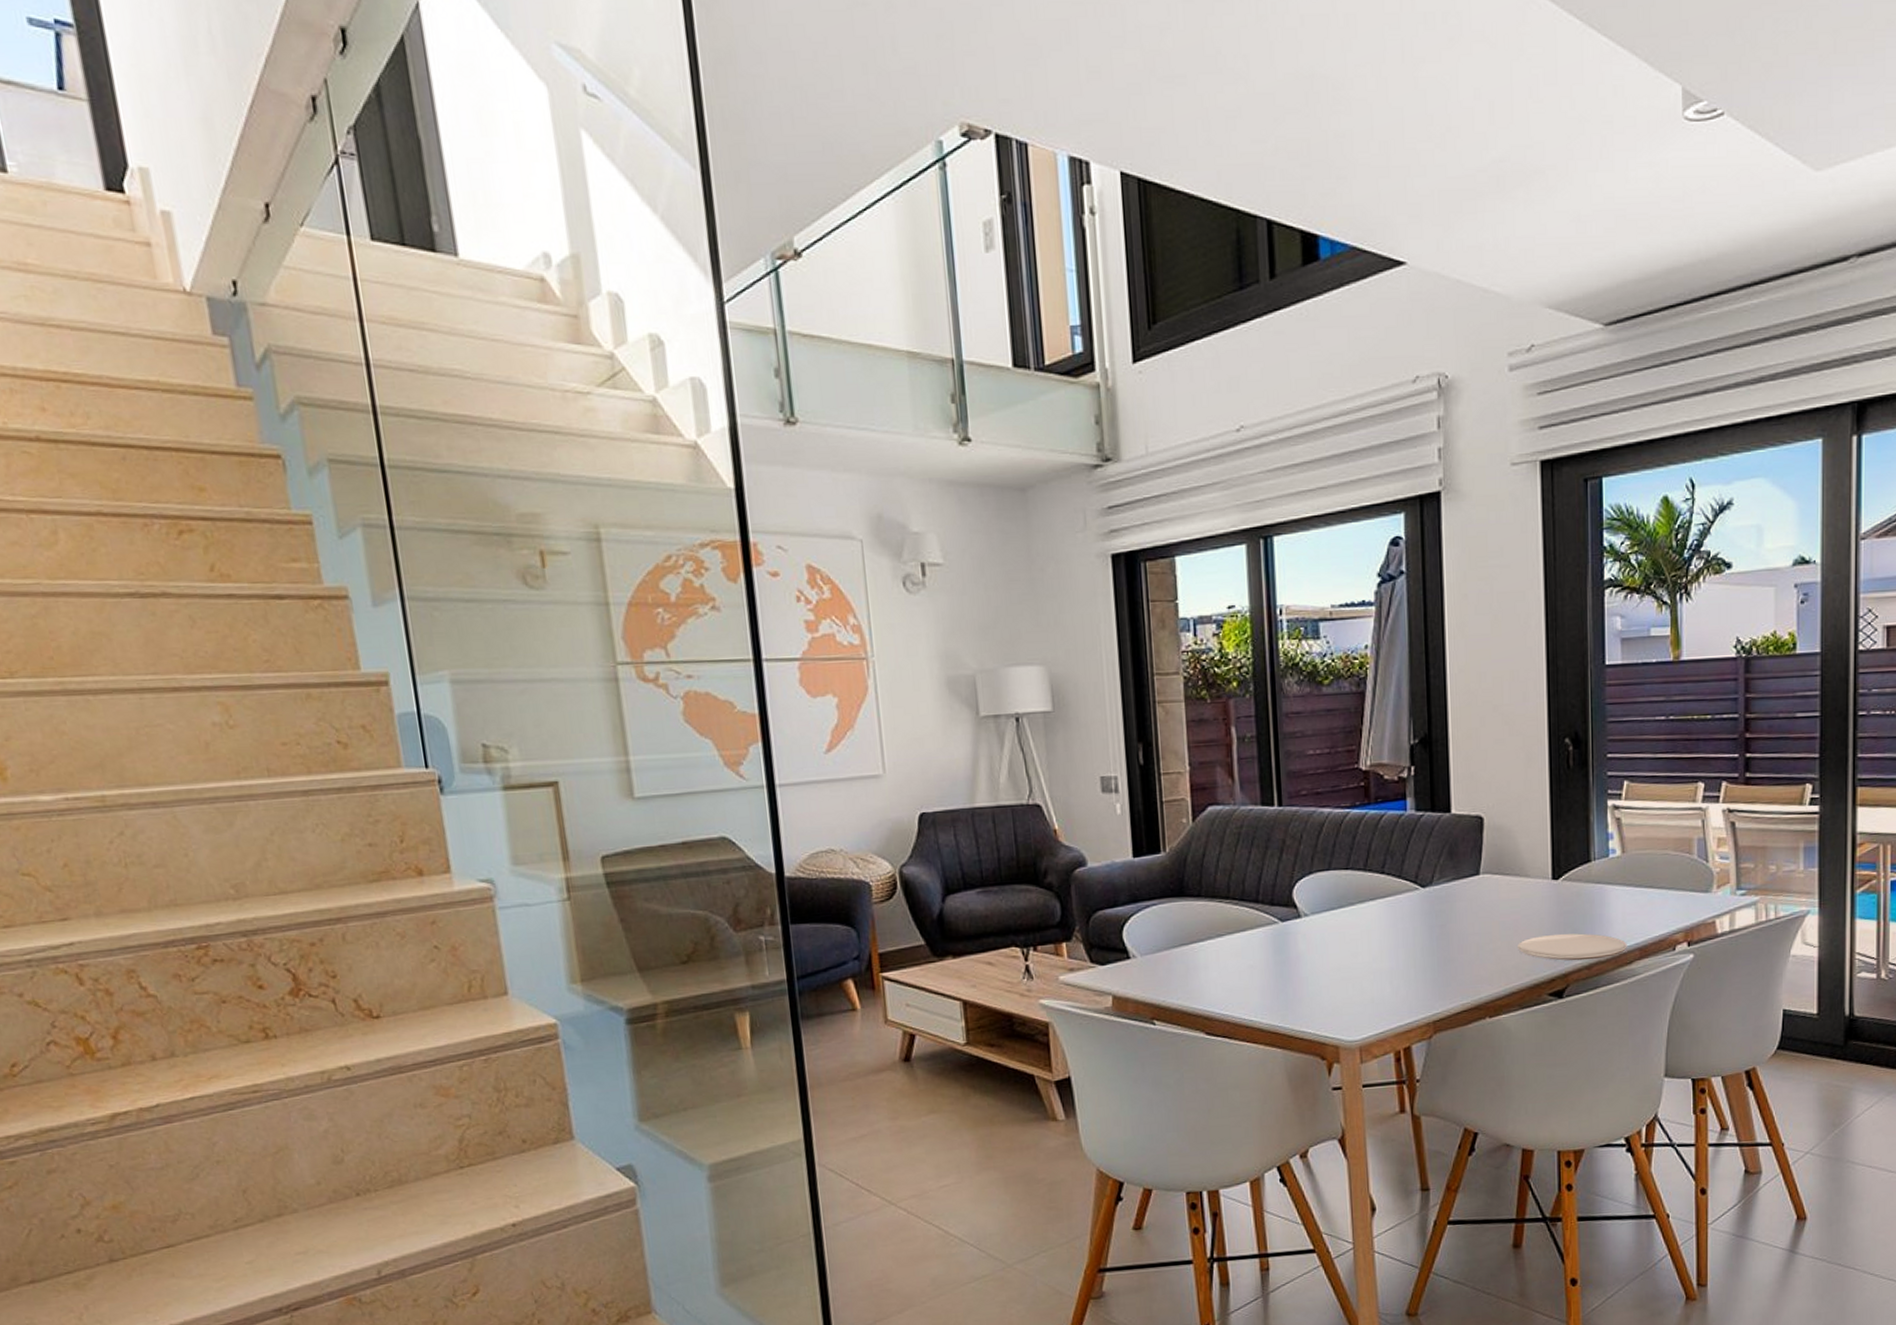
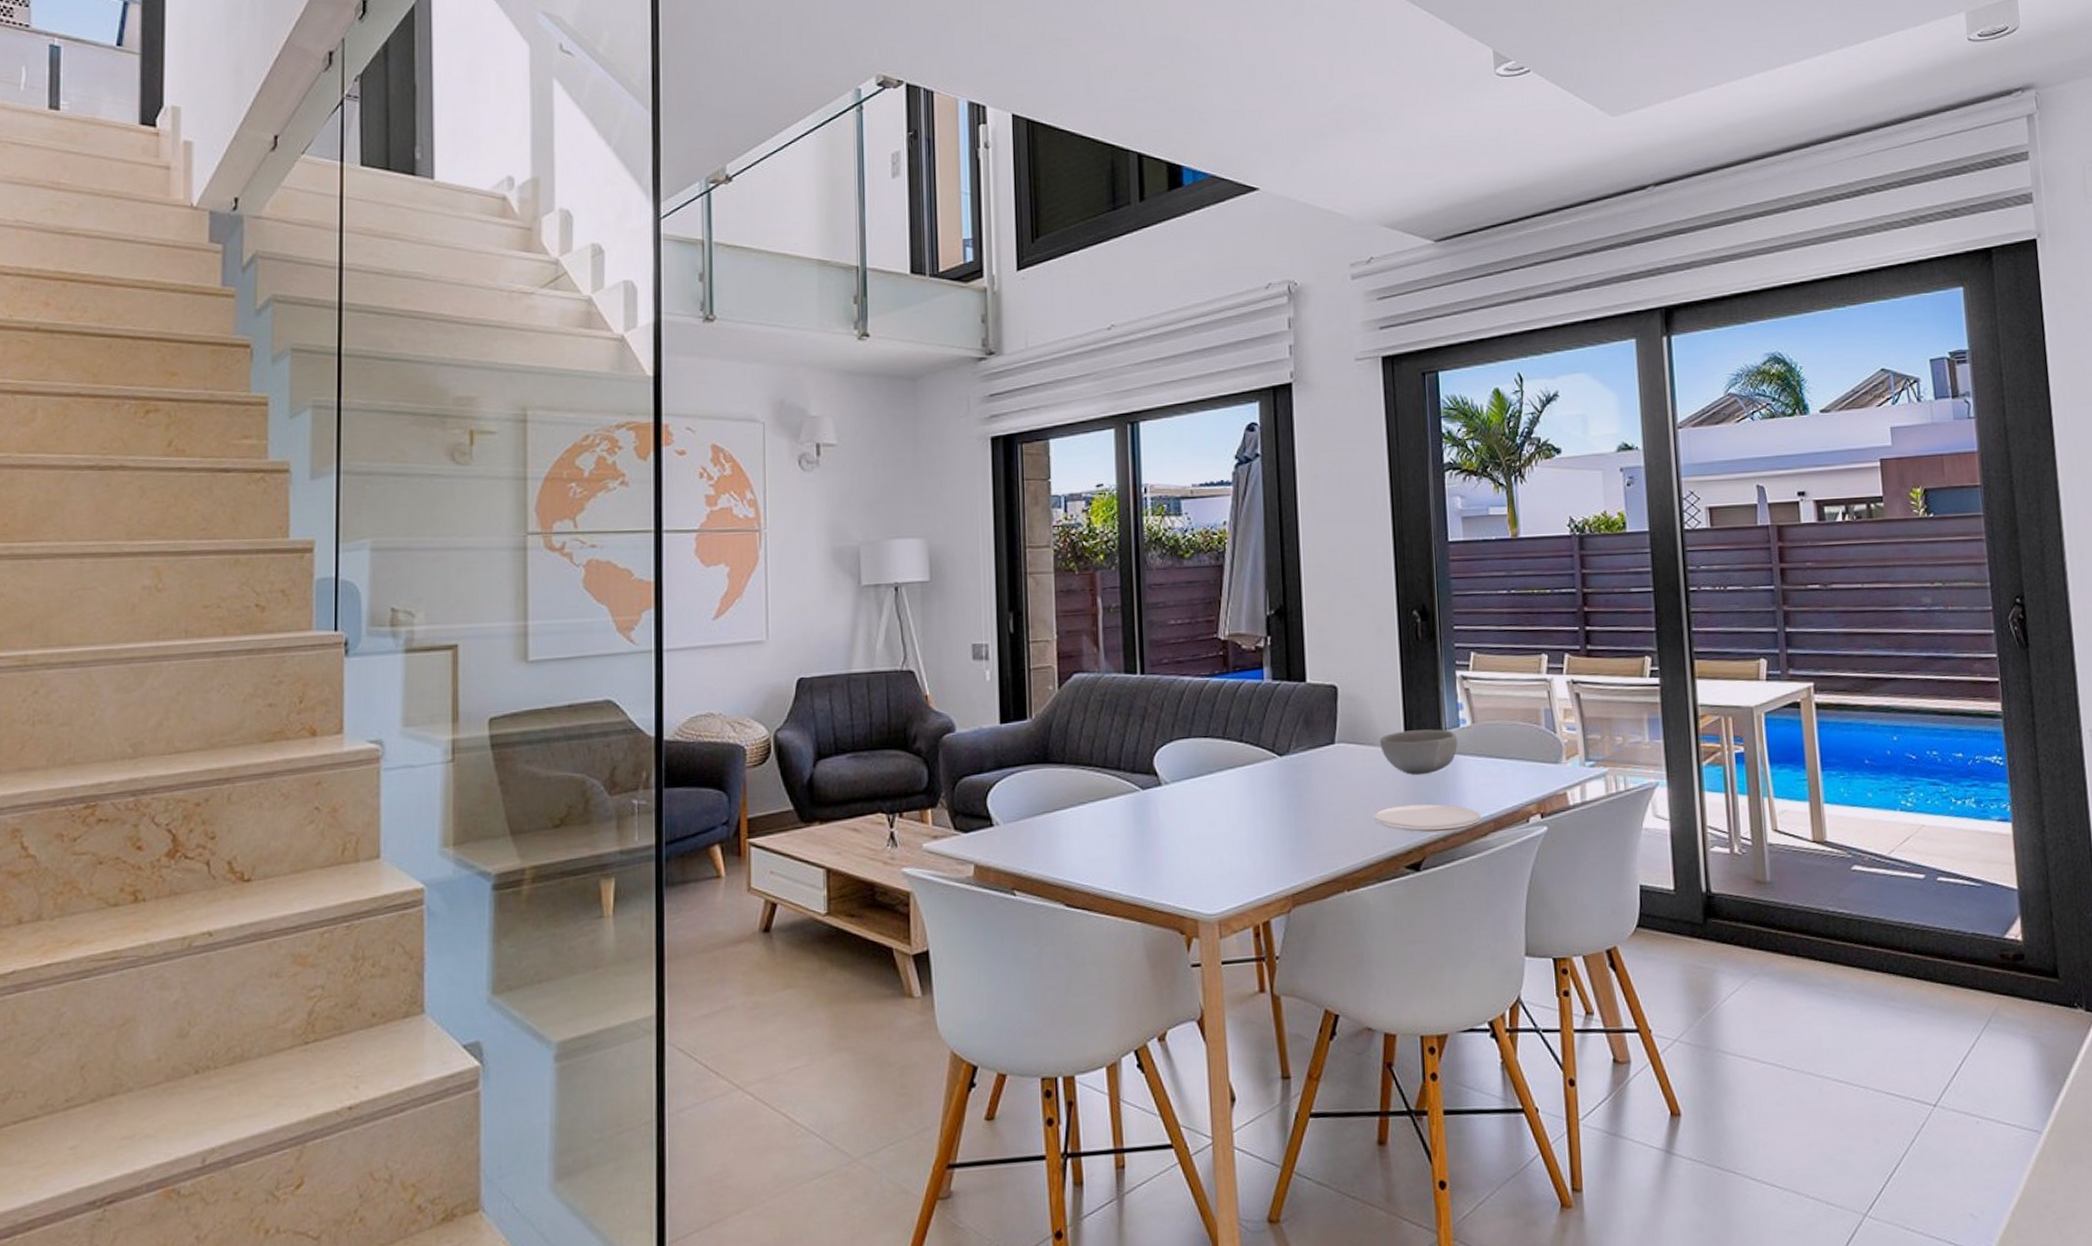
bowl: none [1526,859,1606,905] -> present [1380,729,1458,775]

